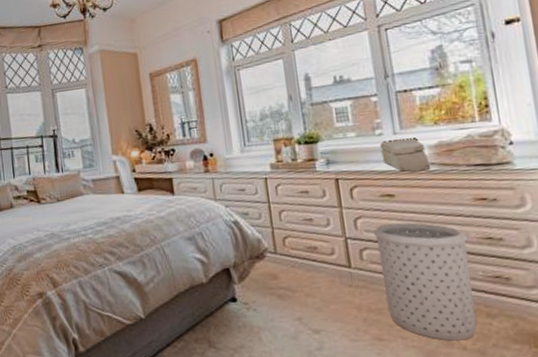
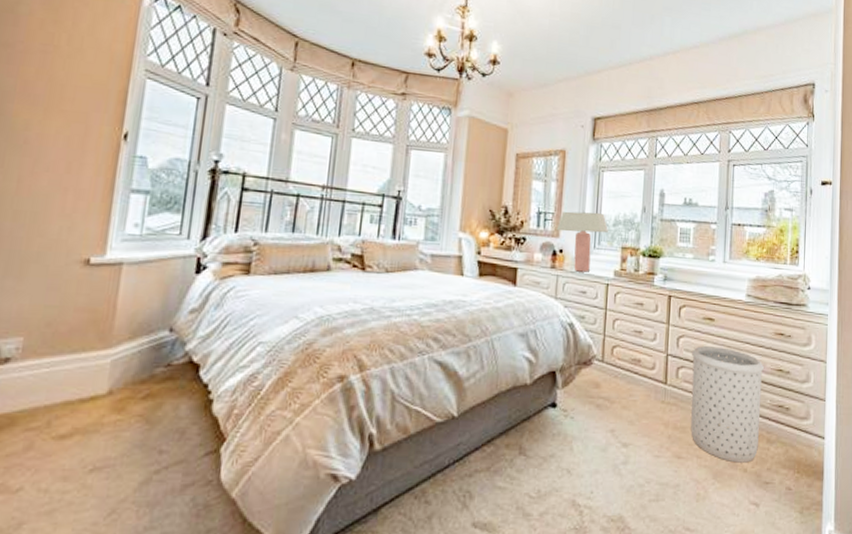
table lamp: none [202,110,256,172] -> present [556,211,608,273]
decorative box: present [380,138,431,173] -> none [710,267,748,301]

